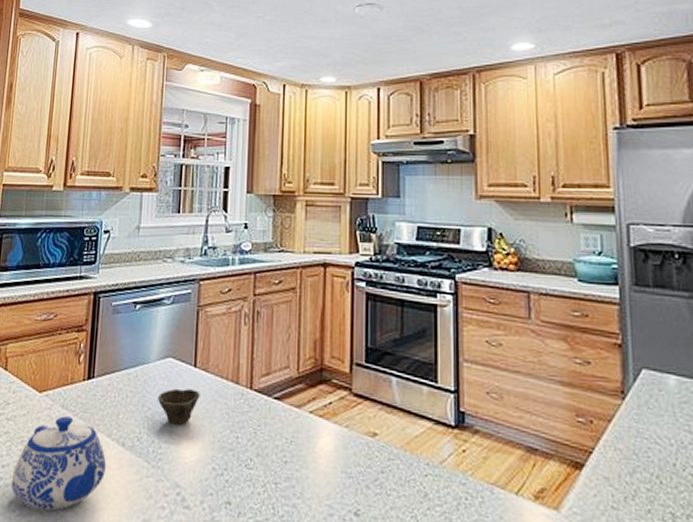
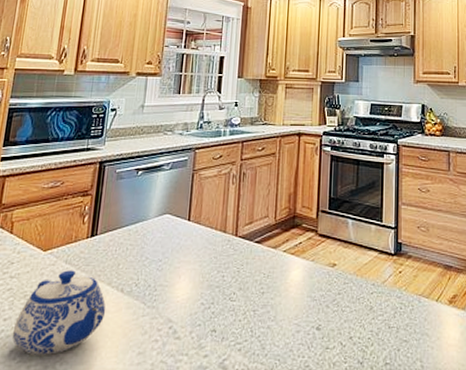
cup: present [158,388,200,425] -> none [155,239,193,270]

